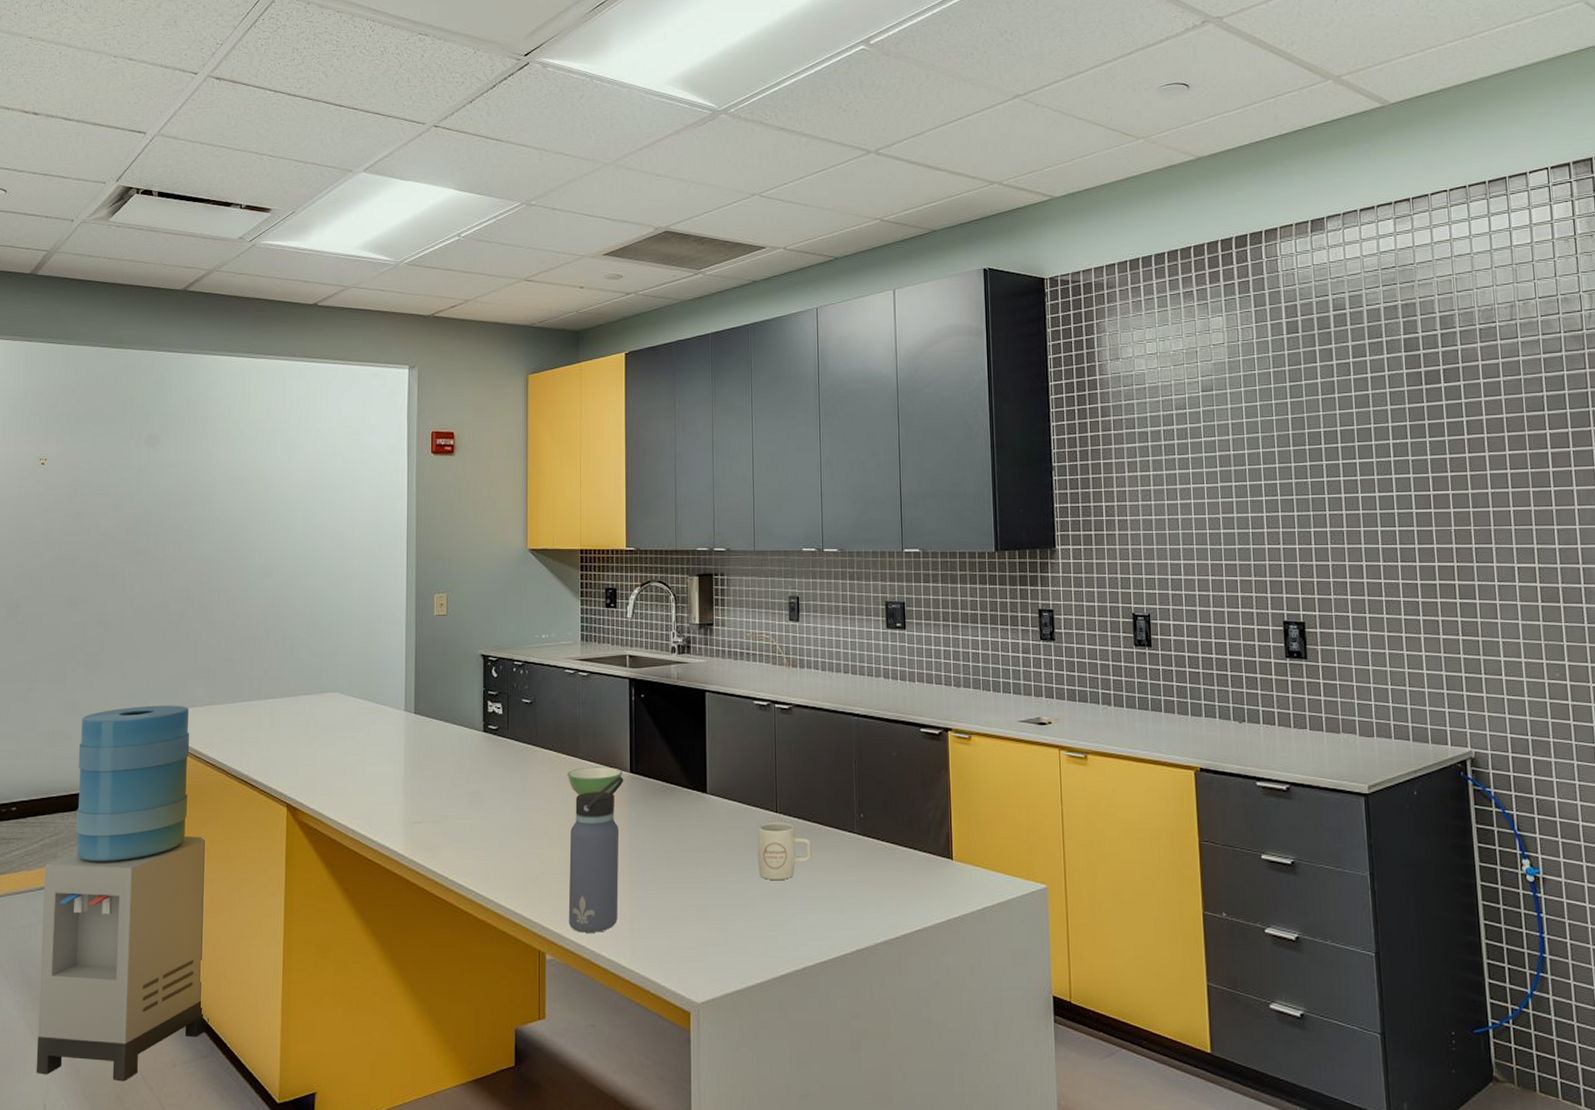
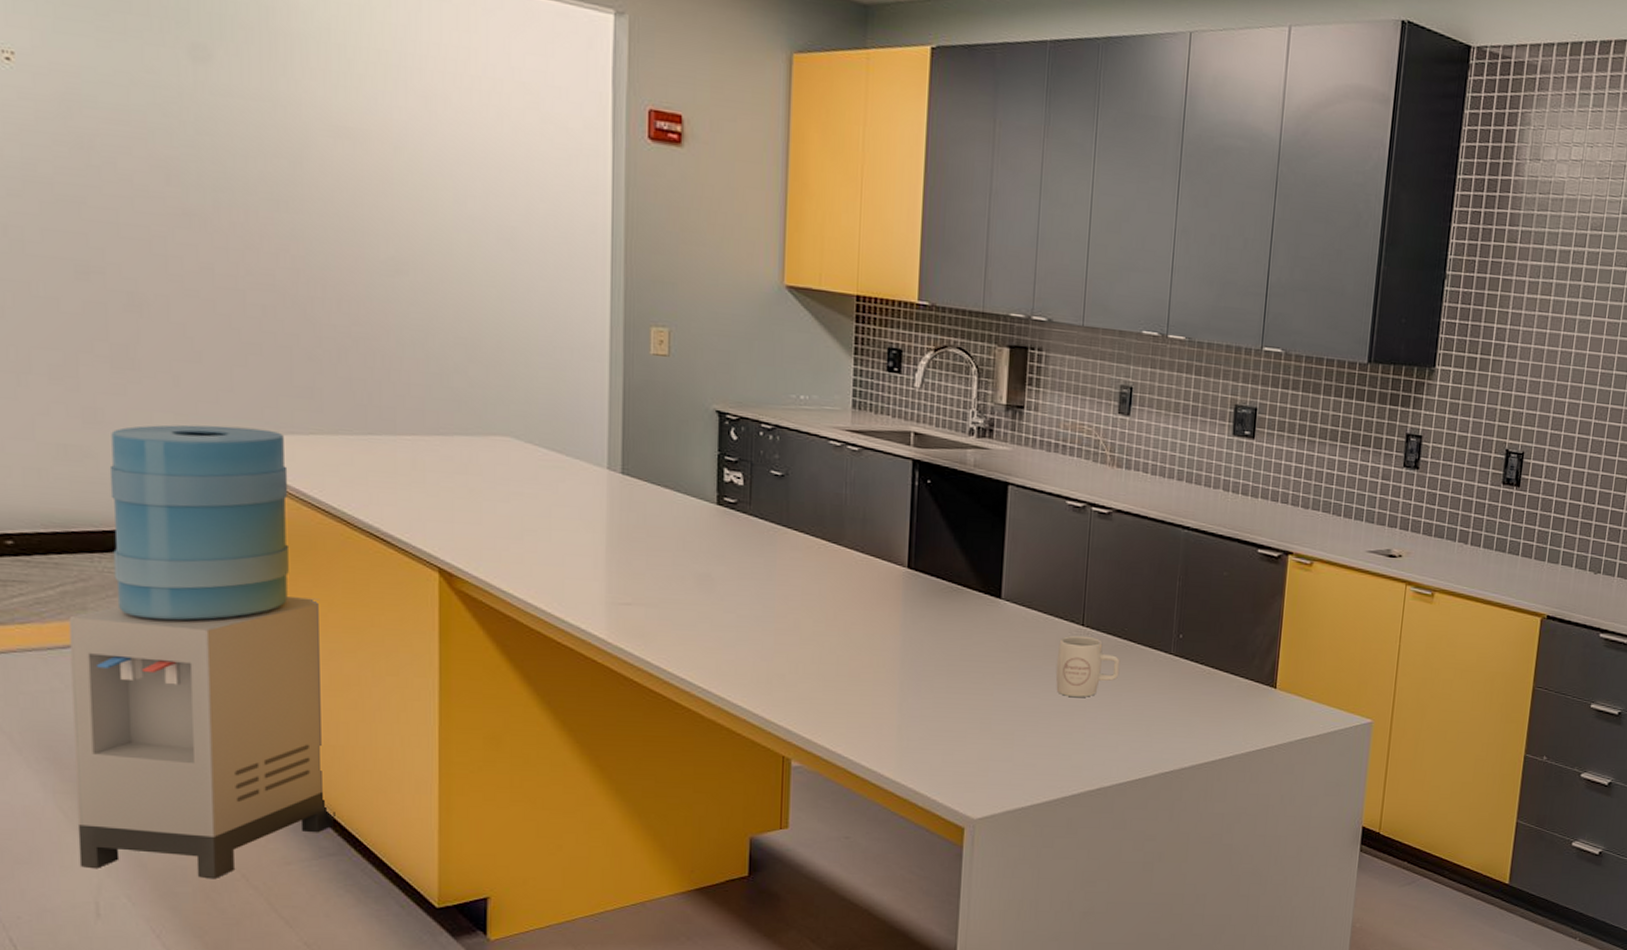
bowl: present [567,766,623,796] -> none [826,557,898,590]
water bottle: present [568,776,624,933] -> none [821,571,899,741]

